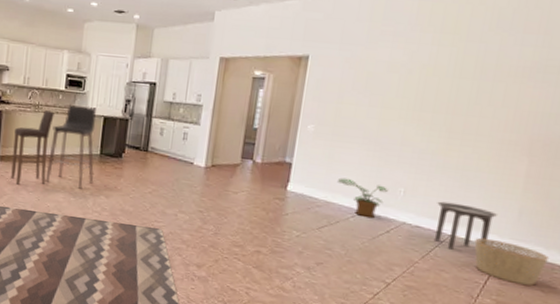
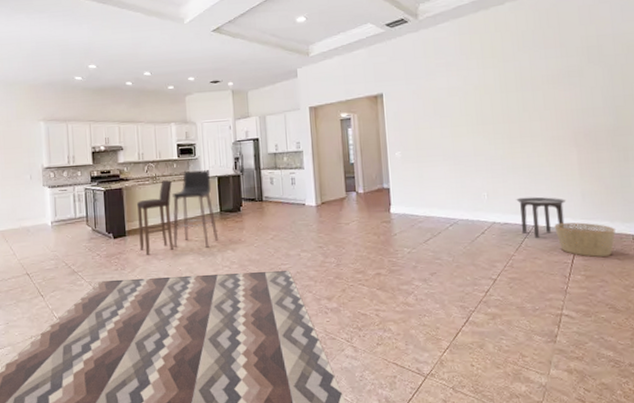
potted plant: present [336,177,389,219] -> none [430,192,475,224]

